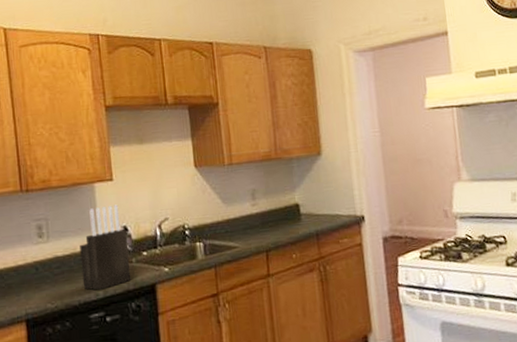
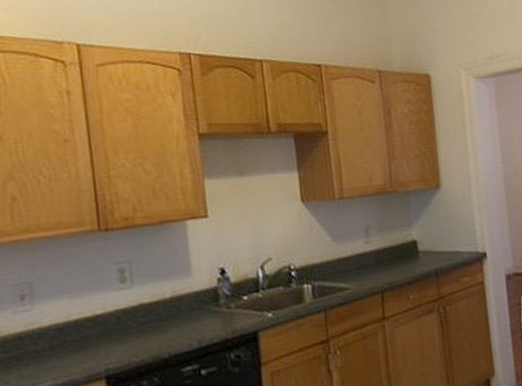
knife block: present [80,204,131,290] -> none [169,244,230,340]

